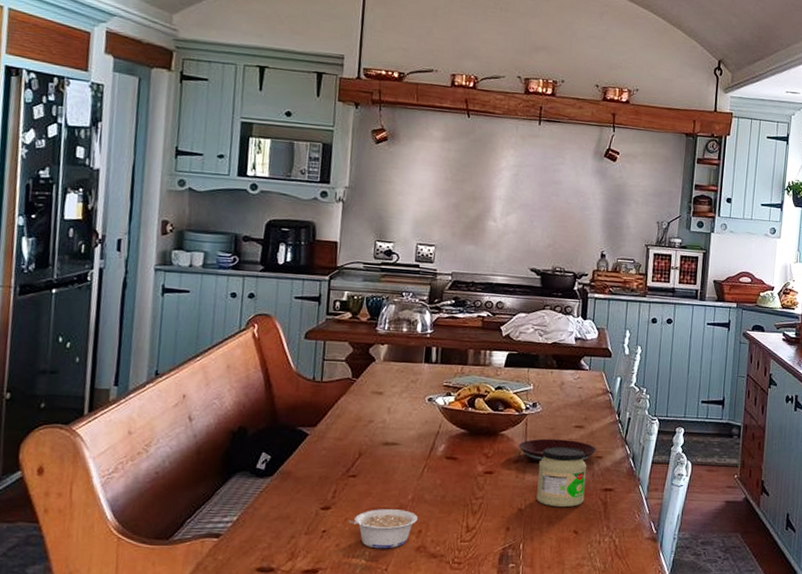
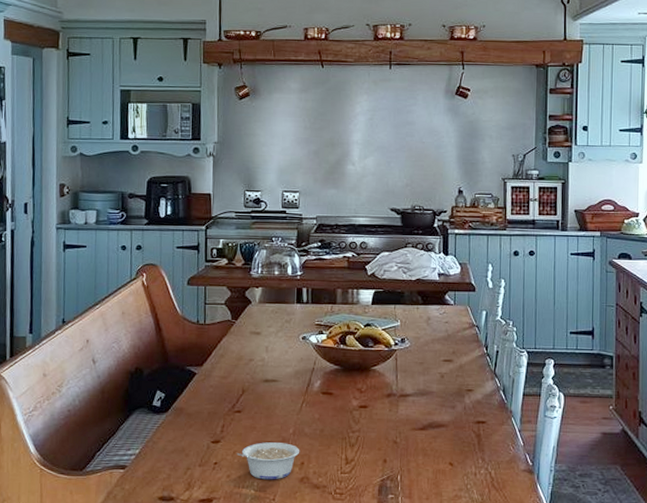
plate: present [518,438,596,462] -> none [389,373,466,396]
jar: present [536,446,587,508] -> none [410,380,458,440]

